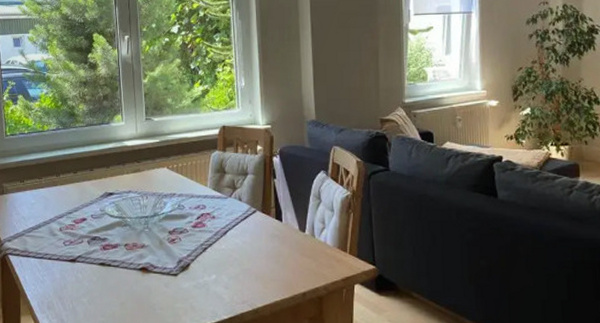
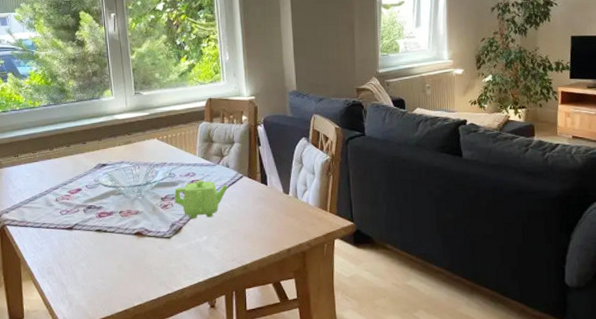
teapot: none [183,213,239,256] -> present [174,180,228,219]

